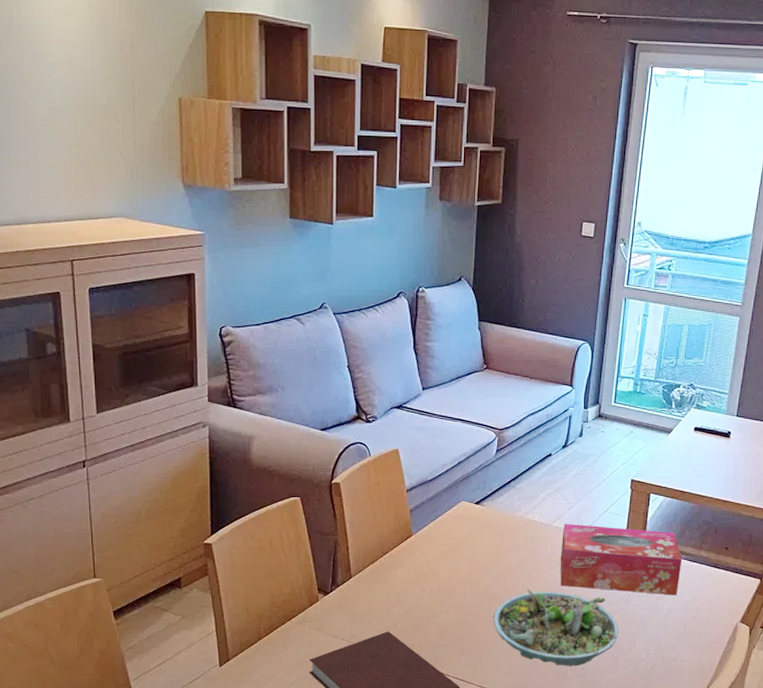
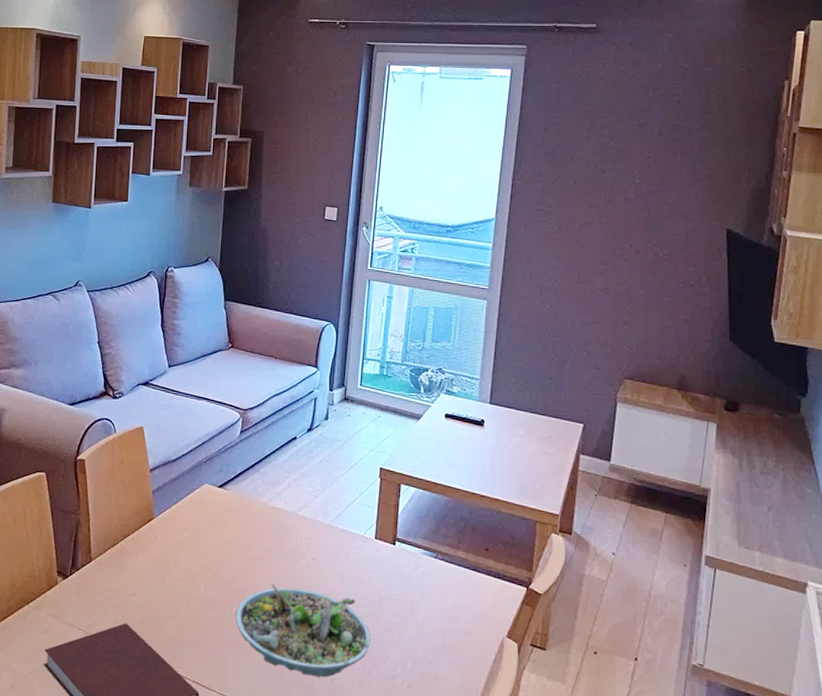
tissue box: present [560,523,683,596] -> none [306,512,438,601]

